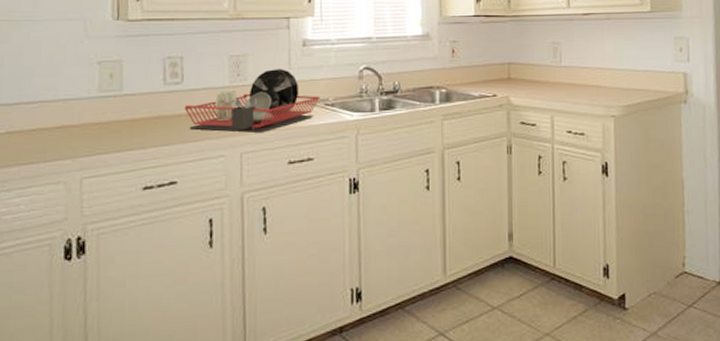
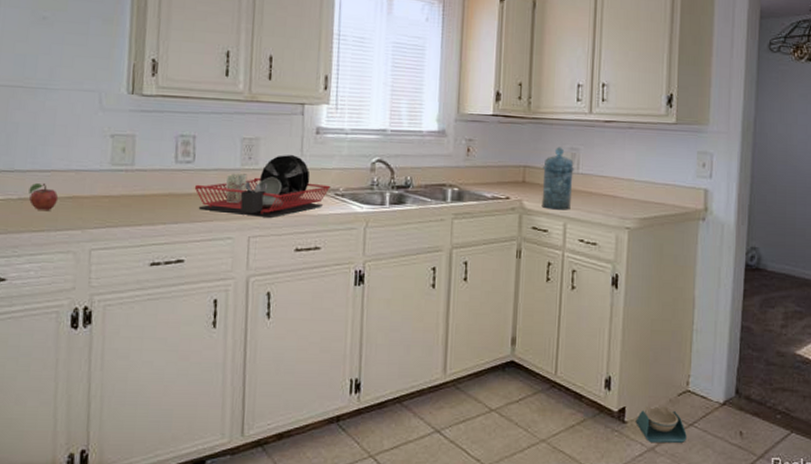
fruit: none [16,114,47,144] -> present [28,182,59,212]
canister: none [527,42,558,104] -> present [541,147,575,210]
pet bowl: none [636,289,687,327] -> present [635,406,687,443]

